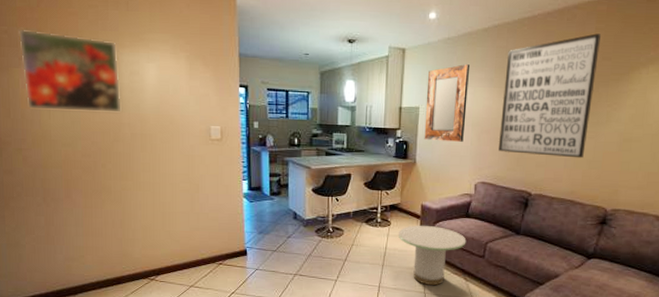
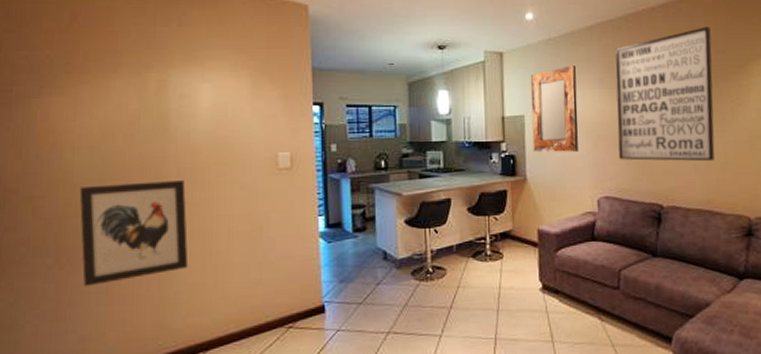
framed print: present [18,29,123,114] -> none [41,52,168,147]
wall art: none [56,143,142,221] -> present [79,179,189,287]
side table: present [398,225,467,285] -> none [513,254,596,331]

